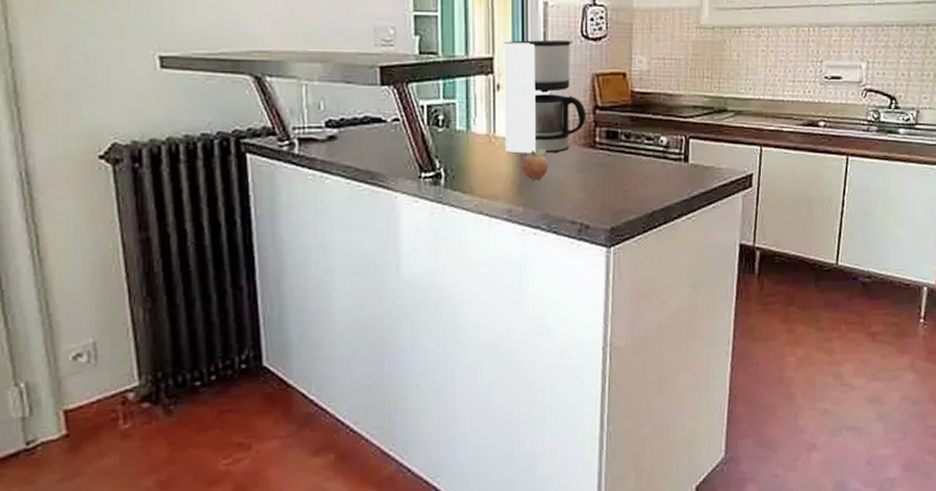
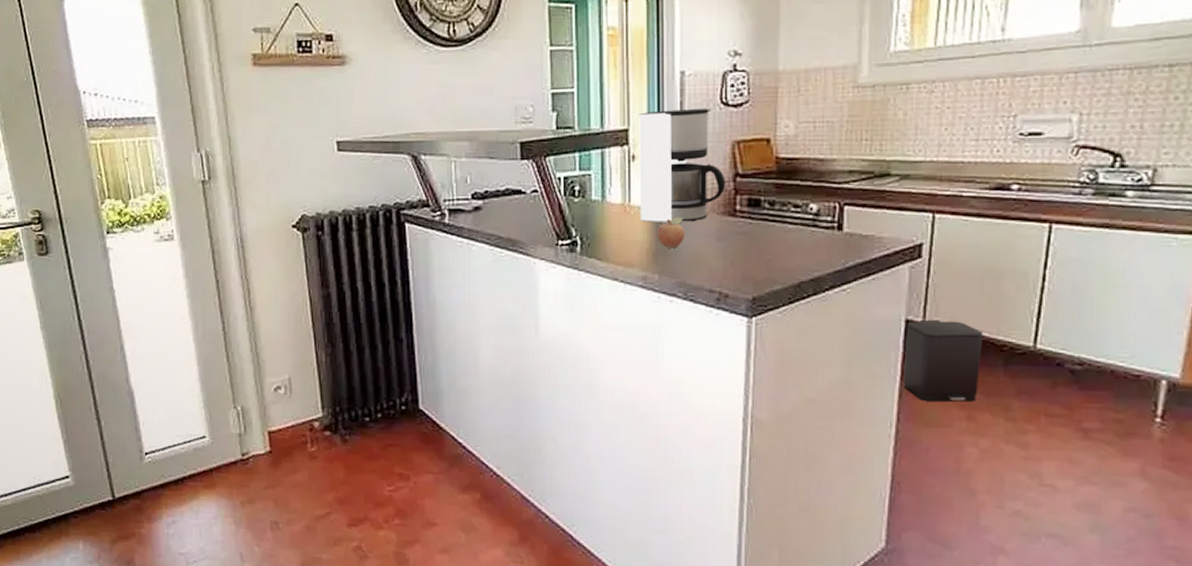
pedal bin: none [738,243,800,318] -> present [903,319,984,402]

